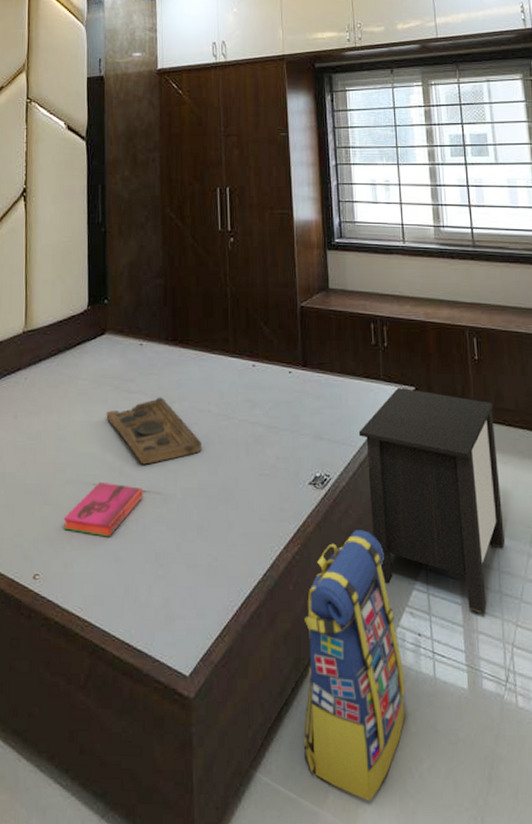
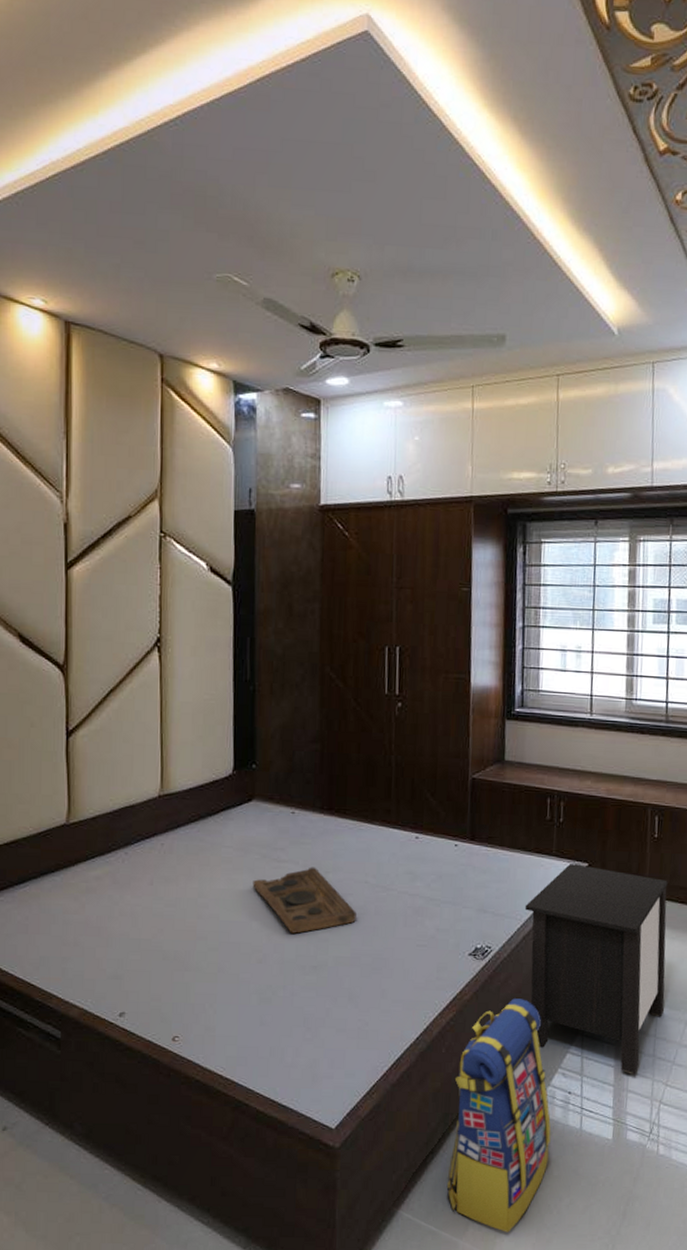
hardback book: present [63,481,144,537] -> none [204,949,292,1003]

